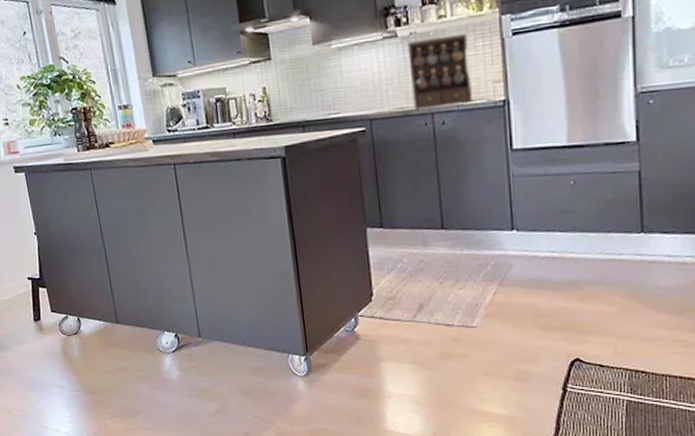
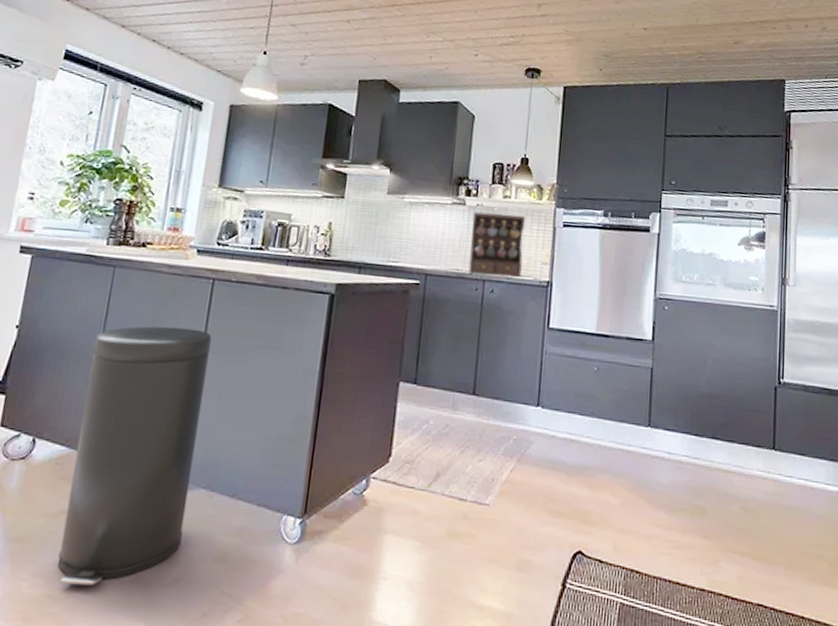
pedal bin: none [95,211,213,420] -> present [57,326,212,586]

